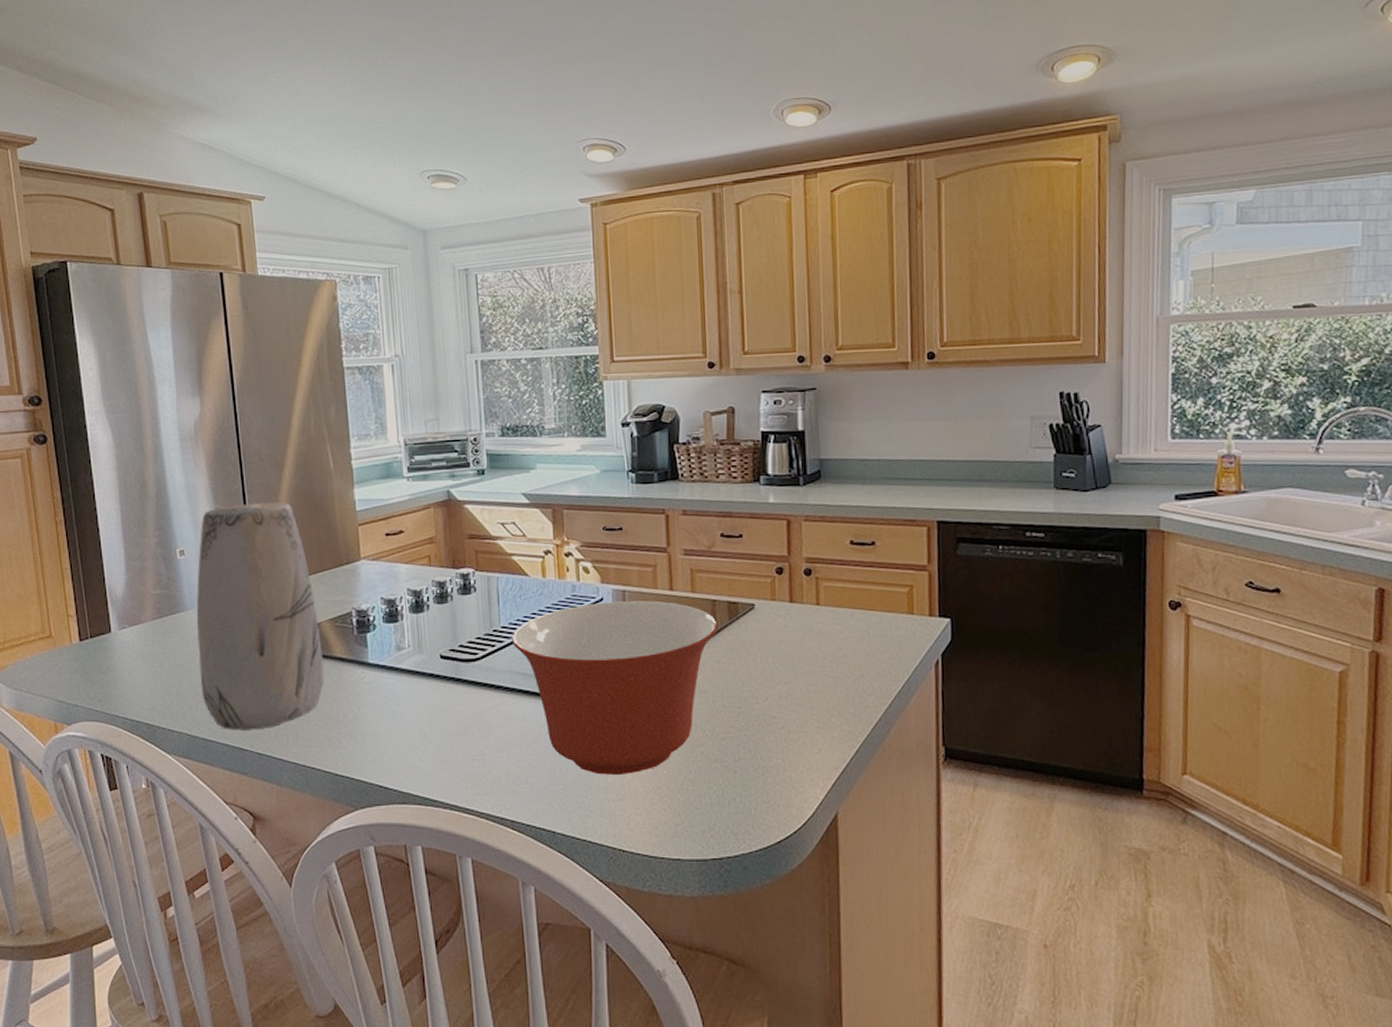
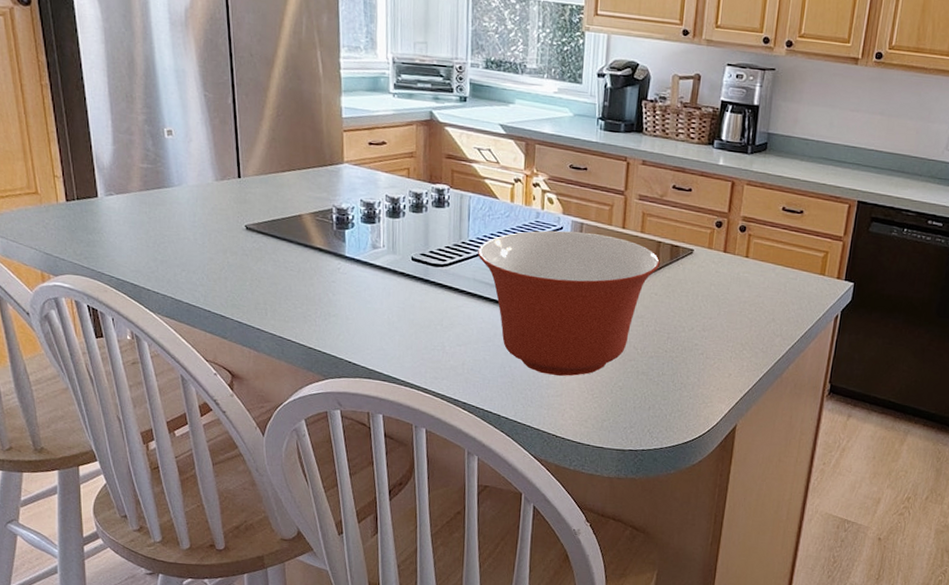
vase: present [196,502,324,731] -> none [182,94,304,302]

